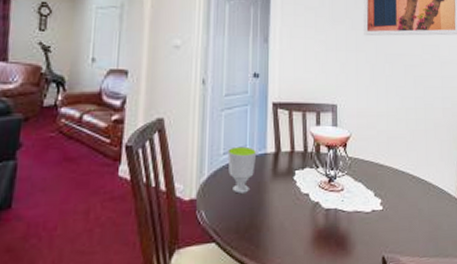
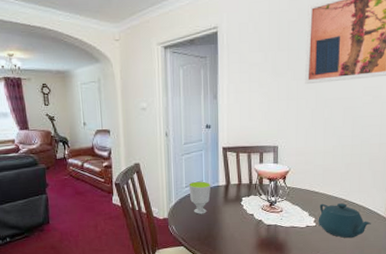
teapot: none [385,180,443,227] -> present [318,203,371,238]

